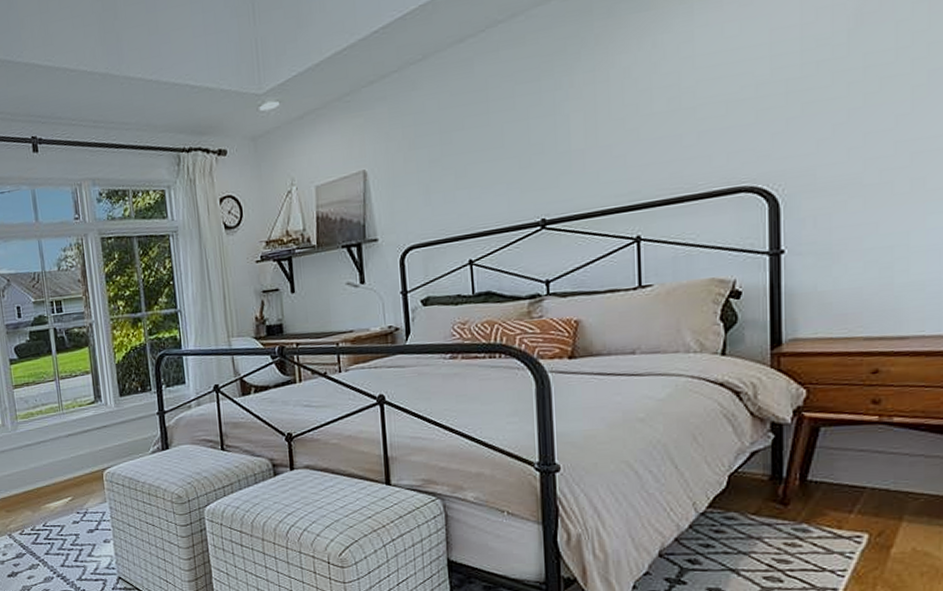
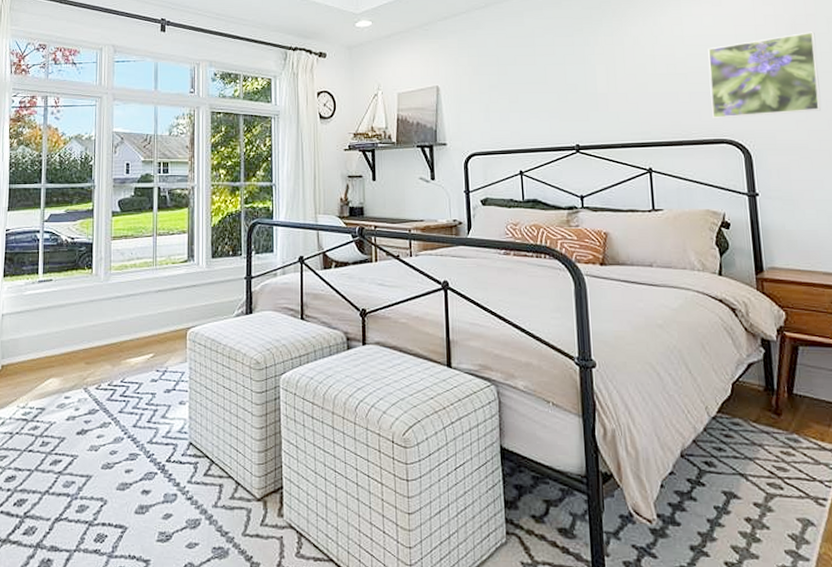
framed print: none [727,20,891,163] -> present [708,32,821,119]

